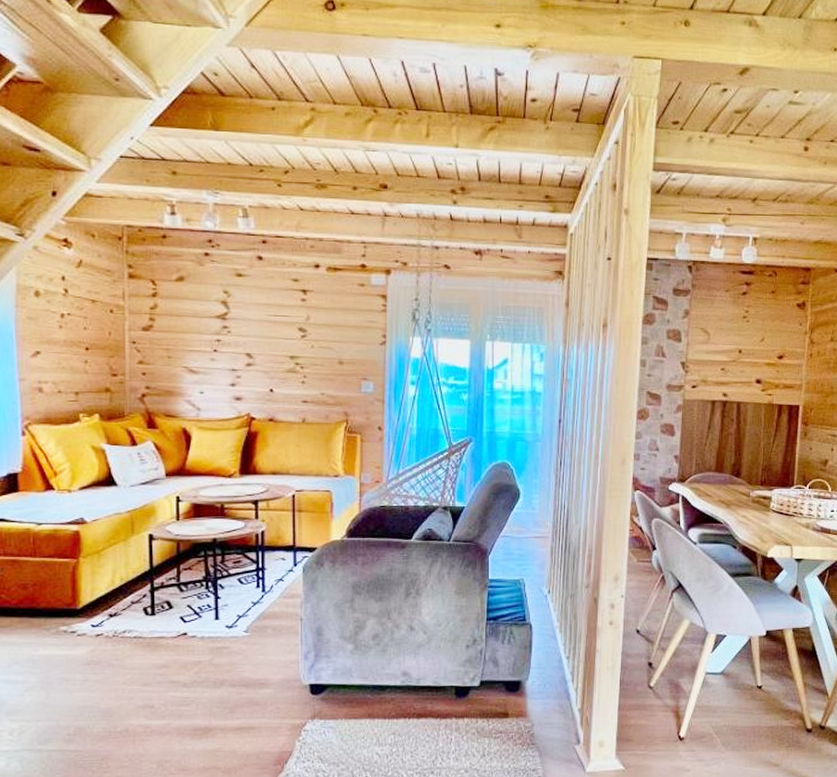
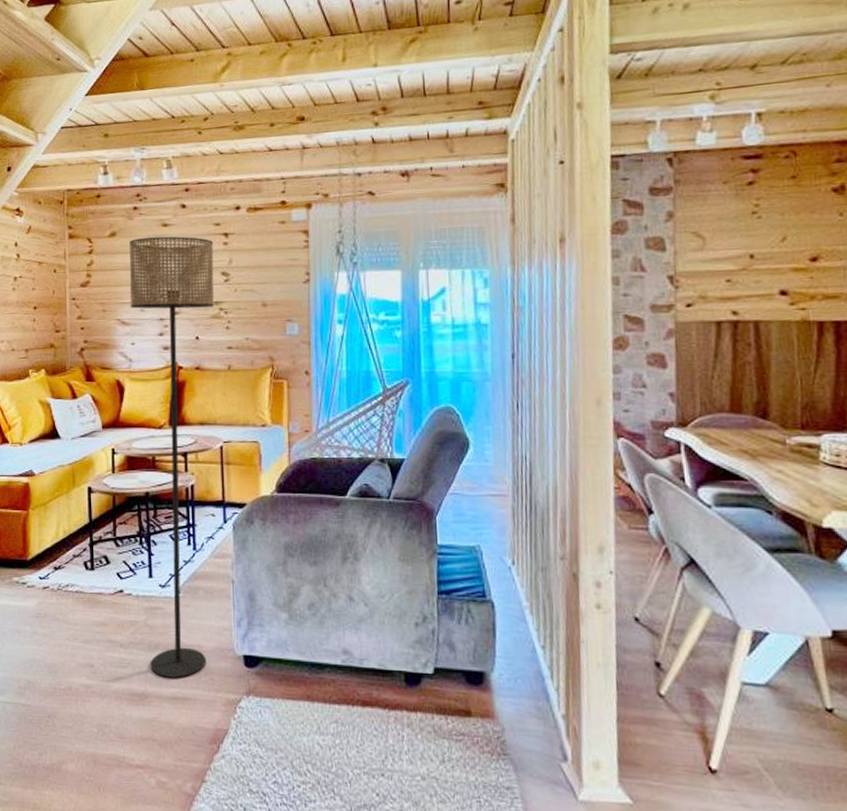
floor lamp: none [199,286,291,711] -> present [129,236,214,678]

